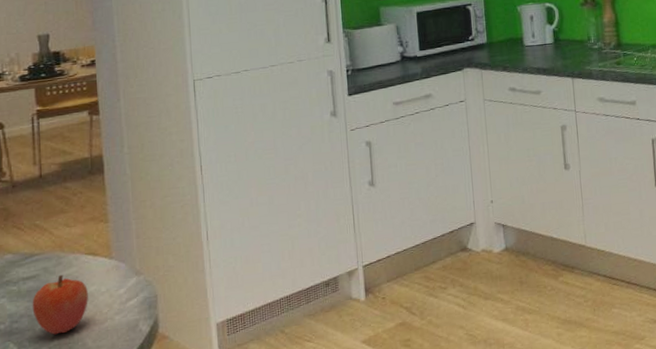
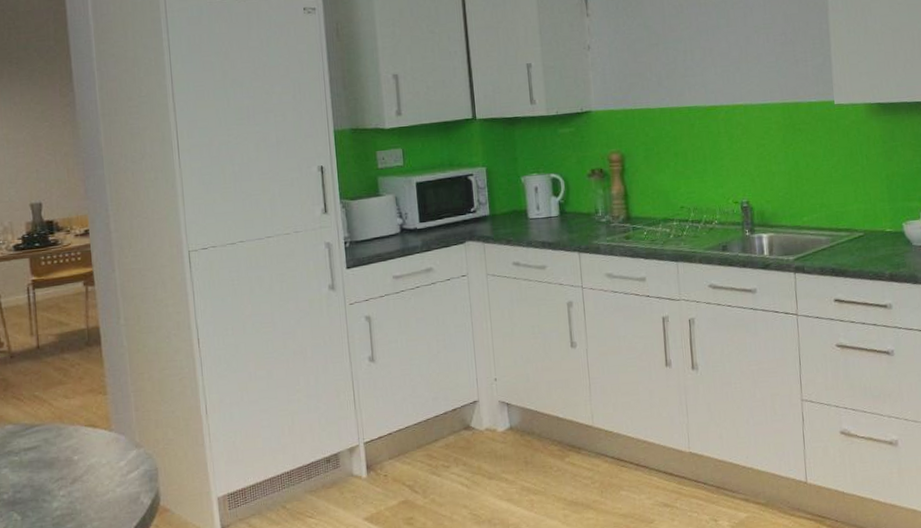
apple: present [32,274,88,335] -> none [34,445,90,506]

